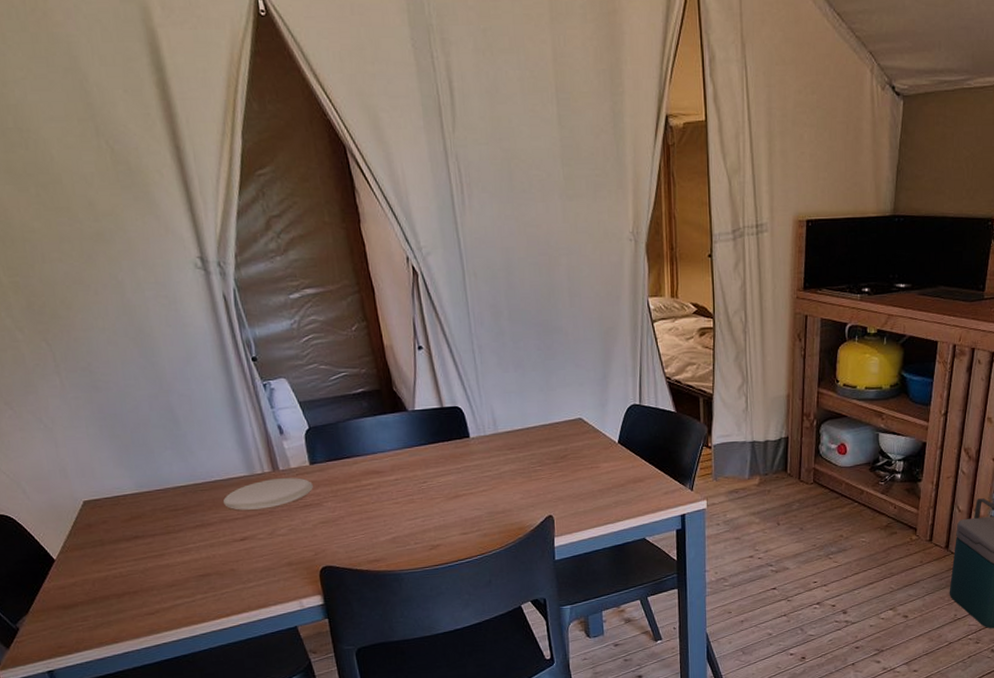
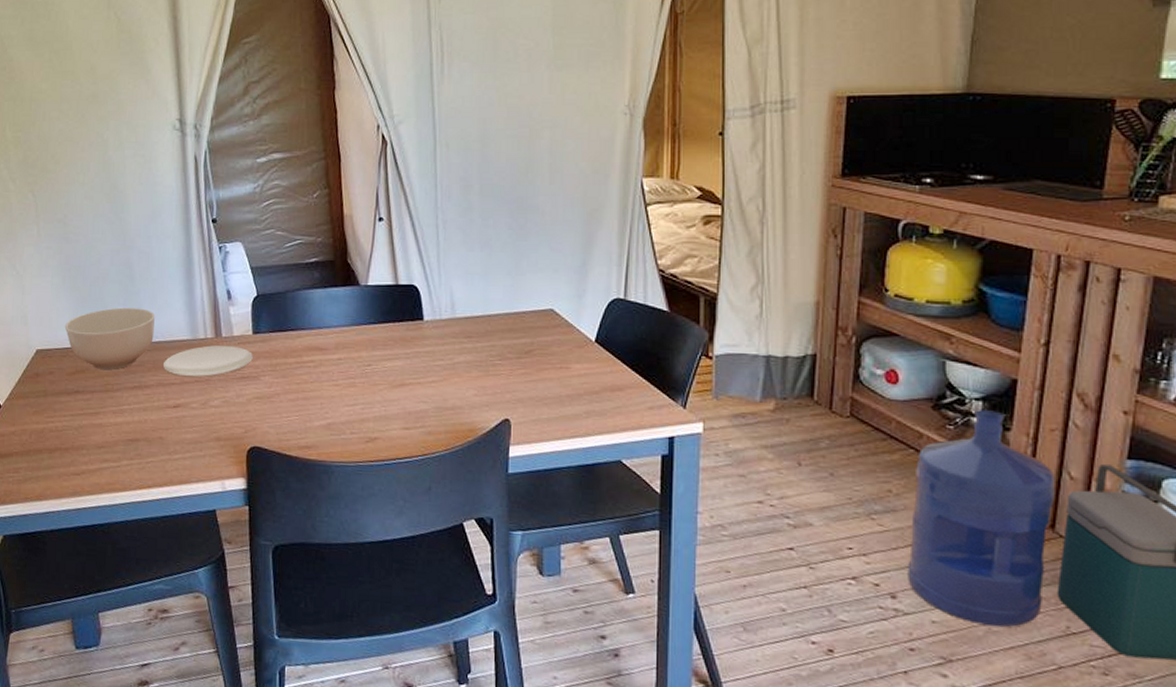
bowl: none [110,450,209,513] -> present [64,307,156,370]
water jug: none [854,467,949,623] -> present [908,410,1055,627]

